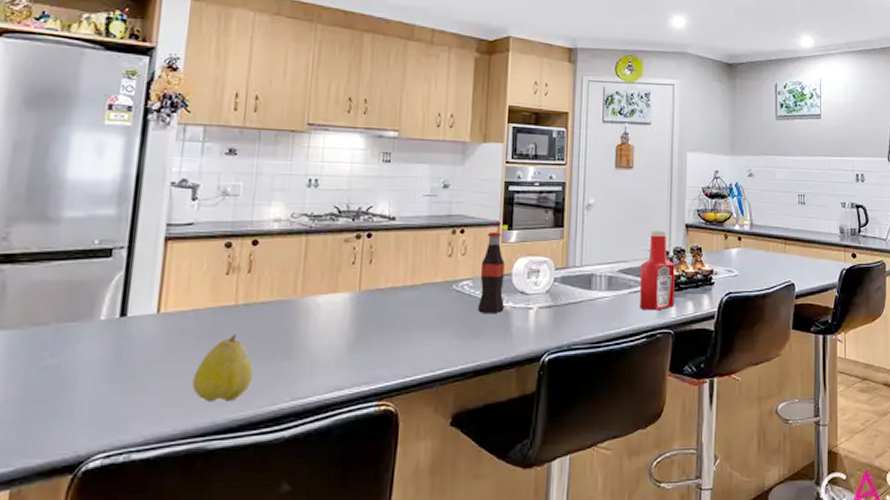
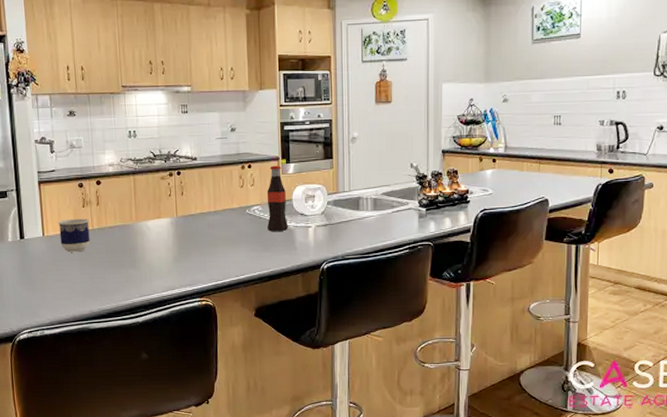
cup: none [183,290,232,337] -> present [58,218,90,252]
fruit: present [192,333,253,402] -> none [73,249,112,297]
ketchup bottle: present [639,231,675,311] -> none [401,157,433,227]

